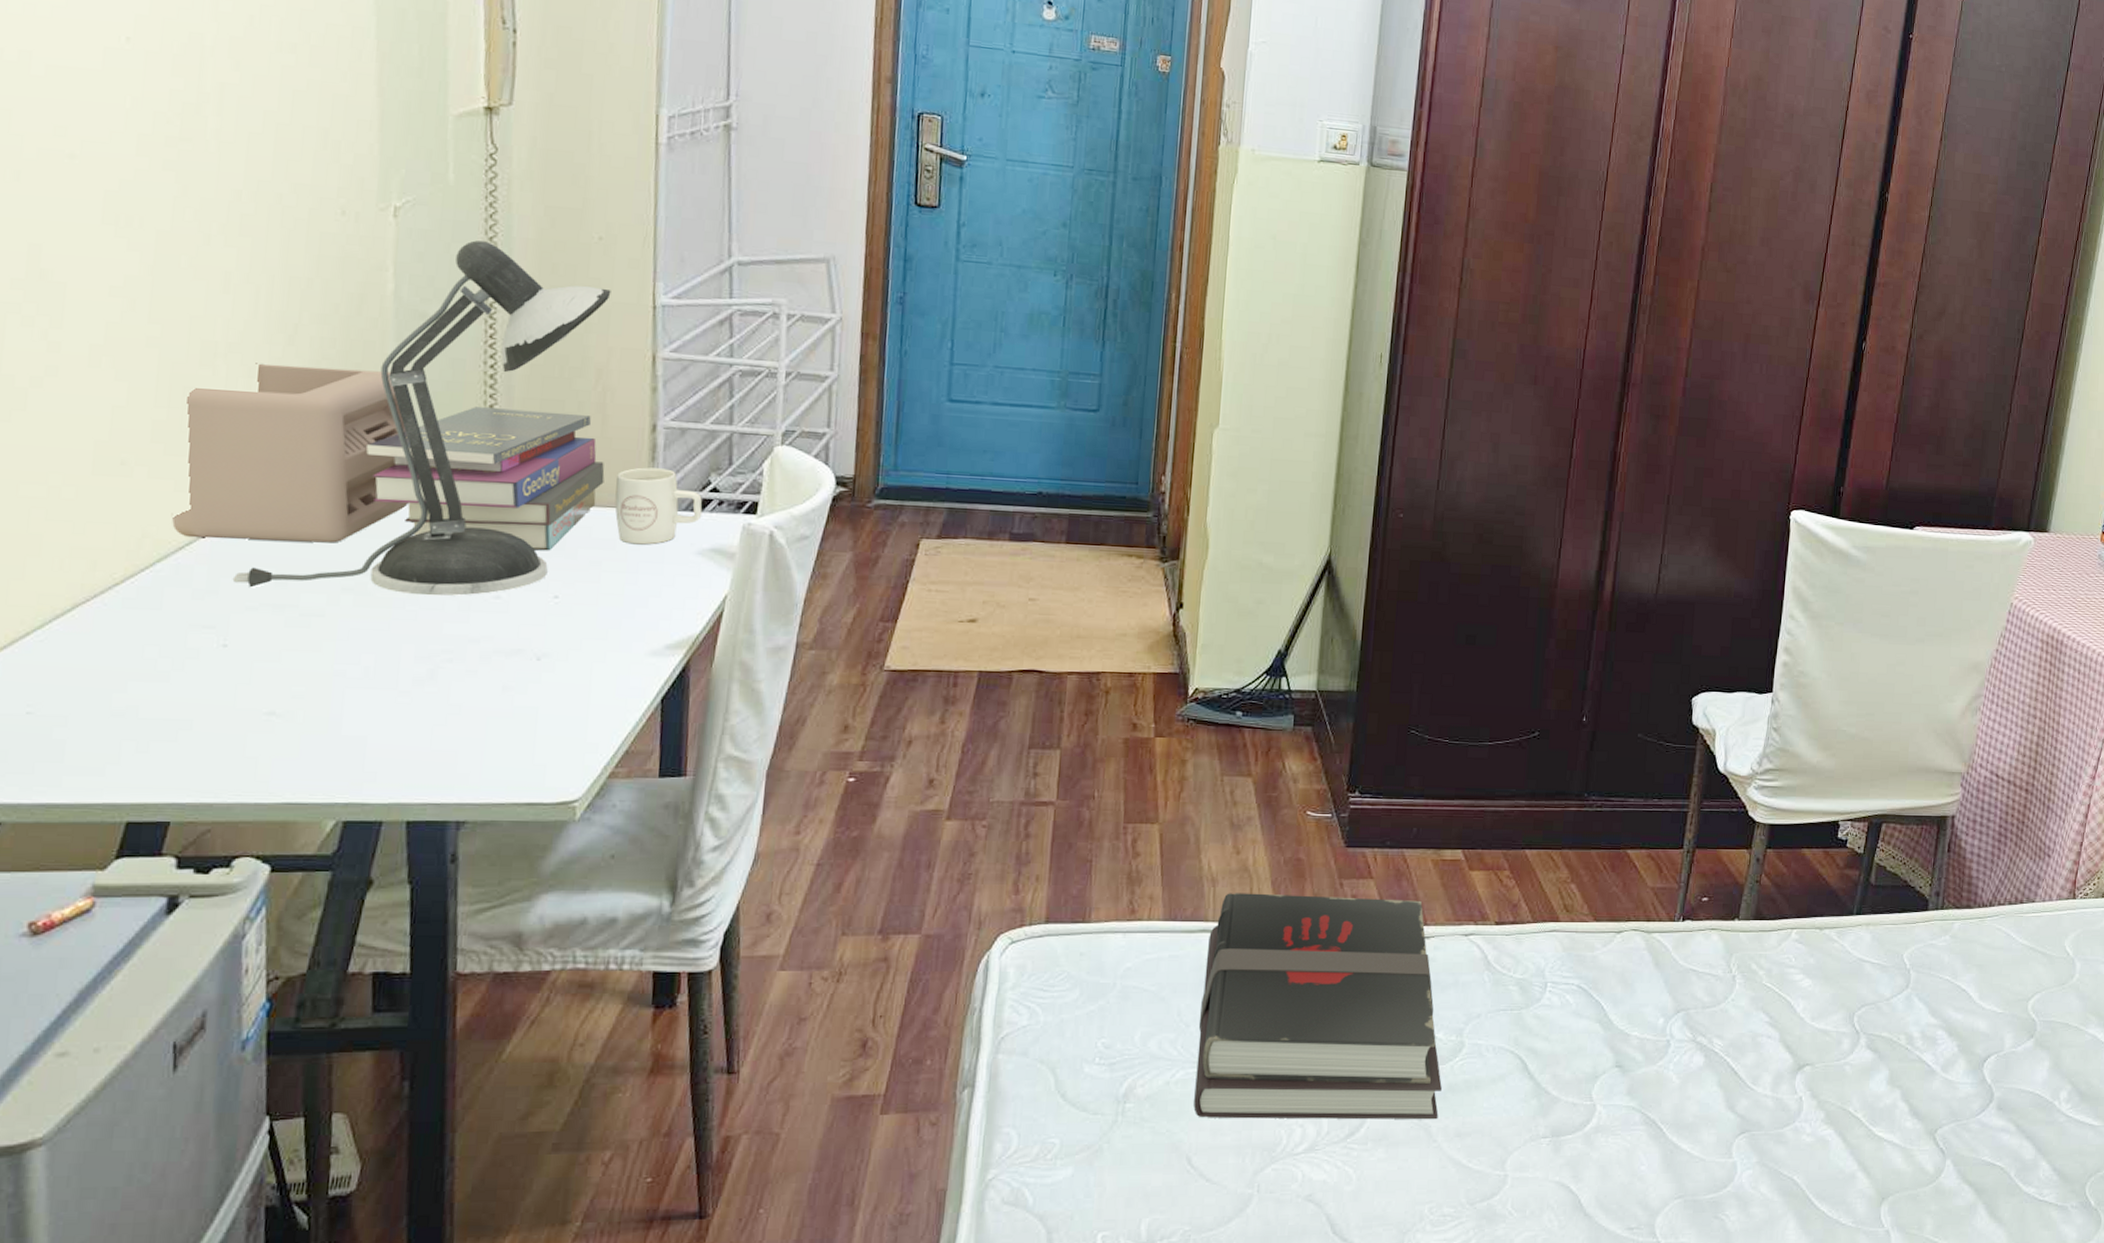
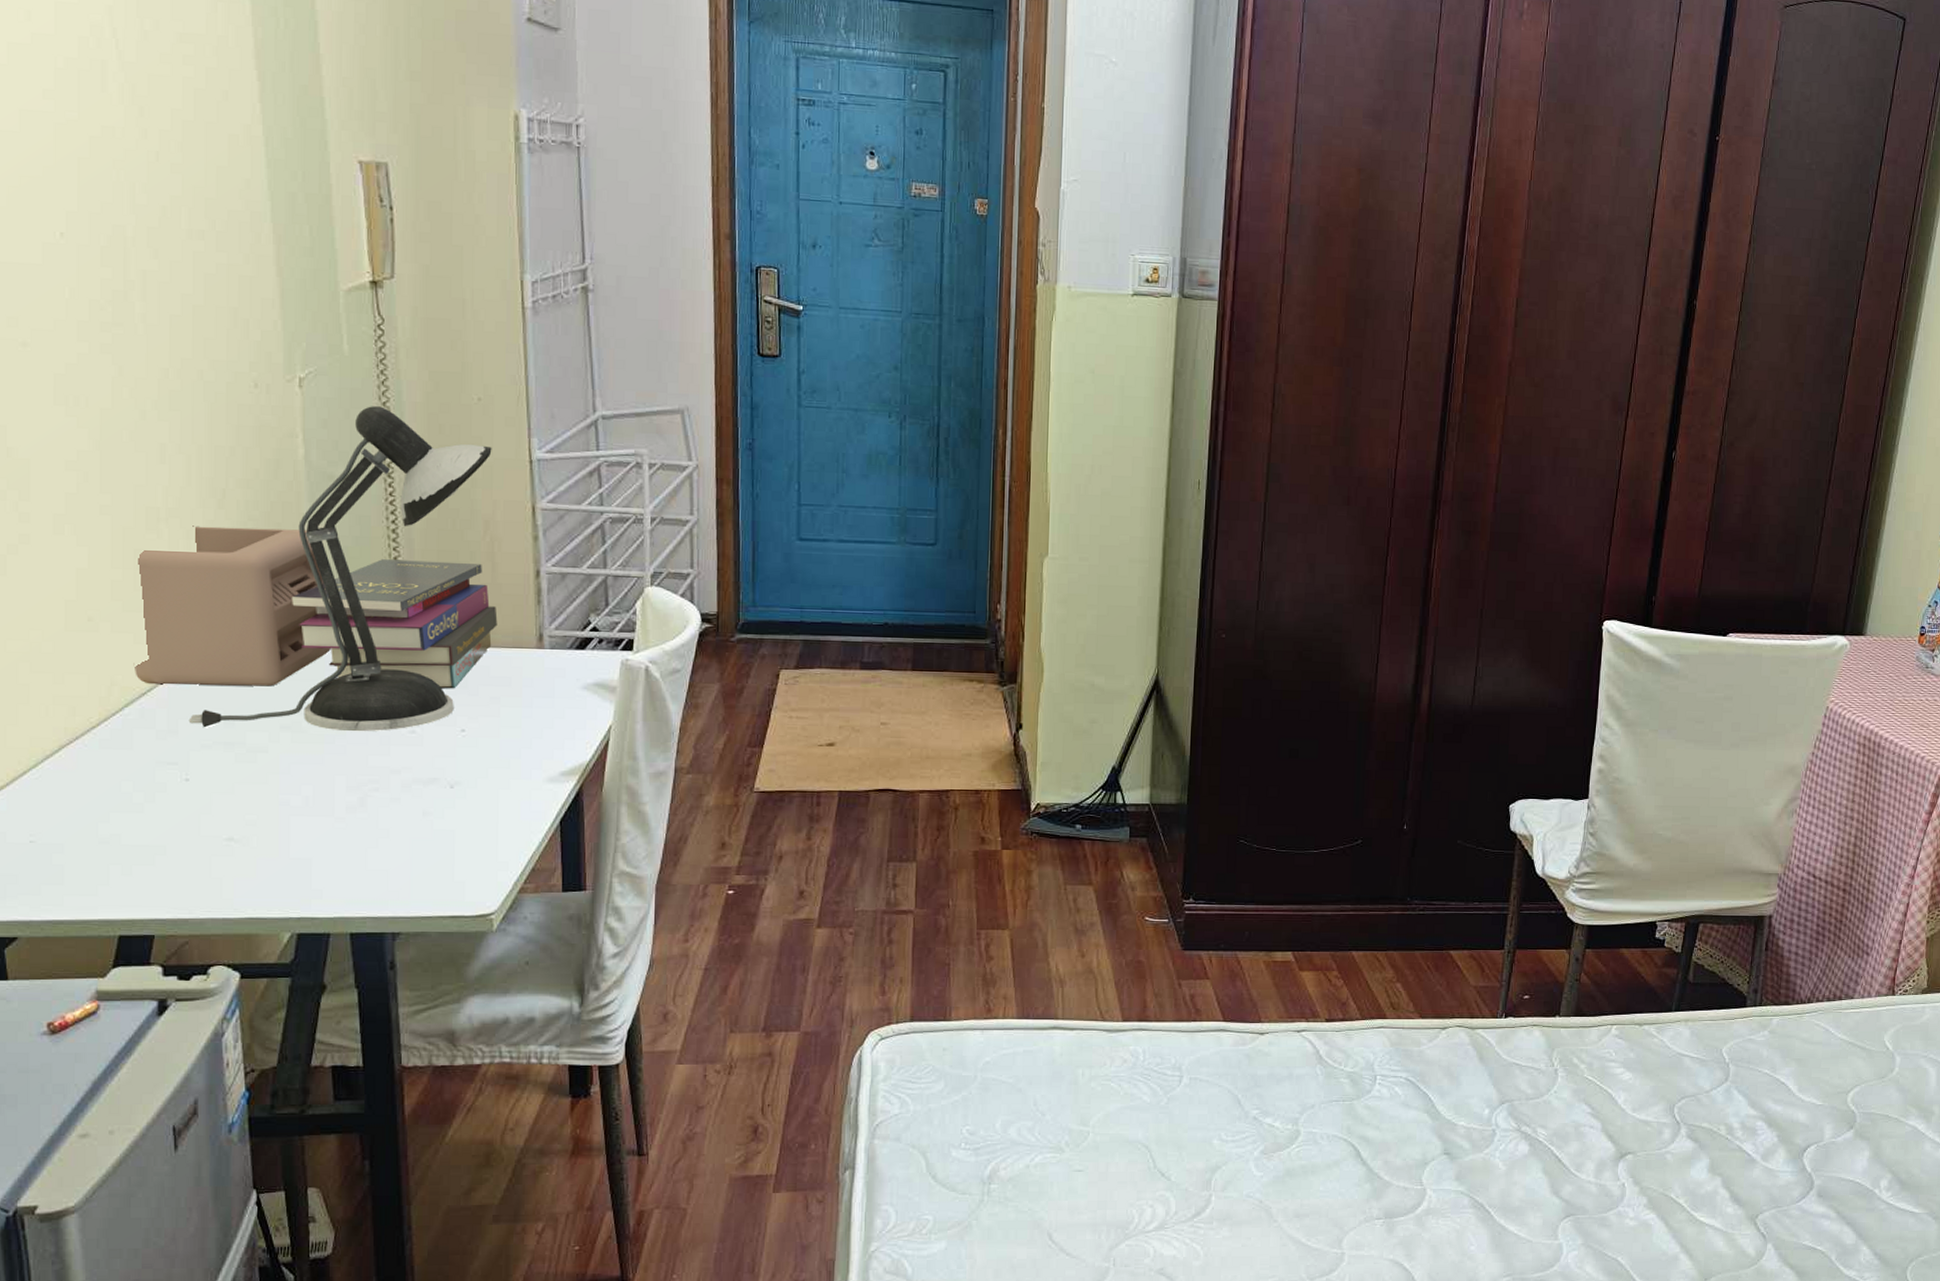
mug: present [614,467,703,545] -> none [508,610,585,681]
hardback book: present [1194,893,1442,1120] -> none [1052,993,1280,1202]

